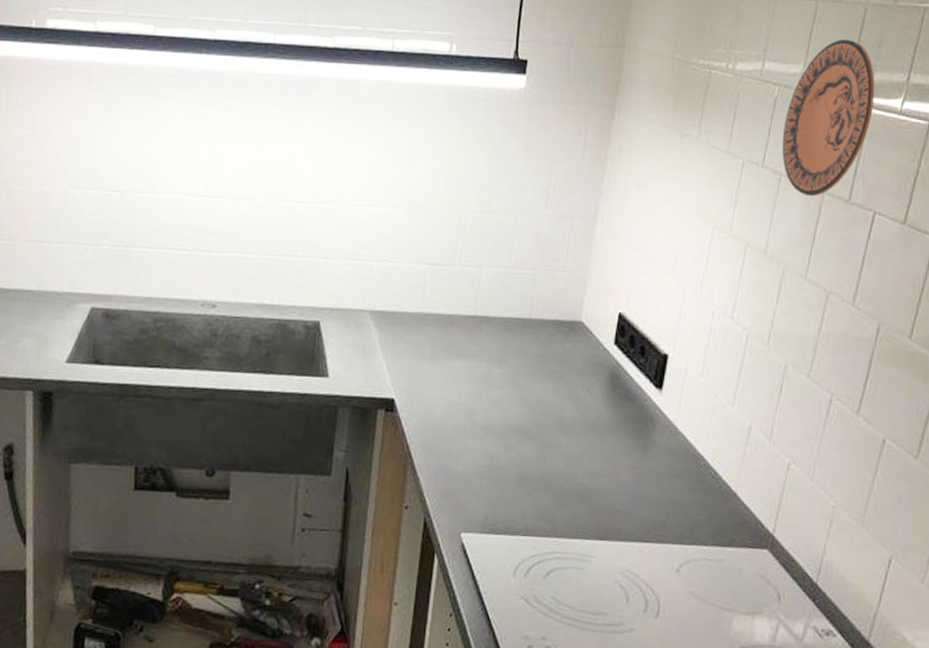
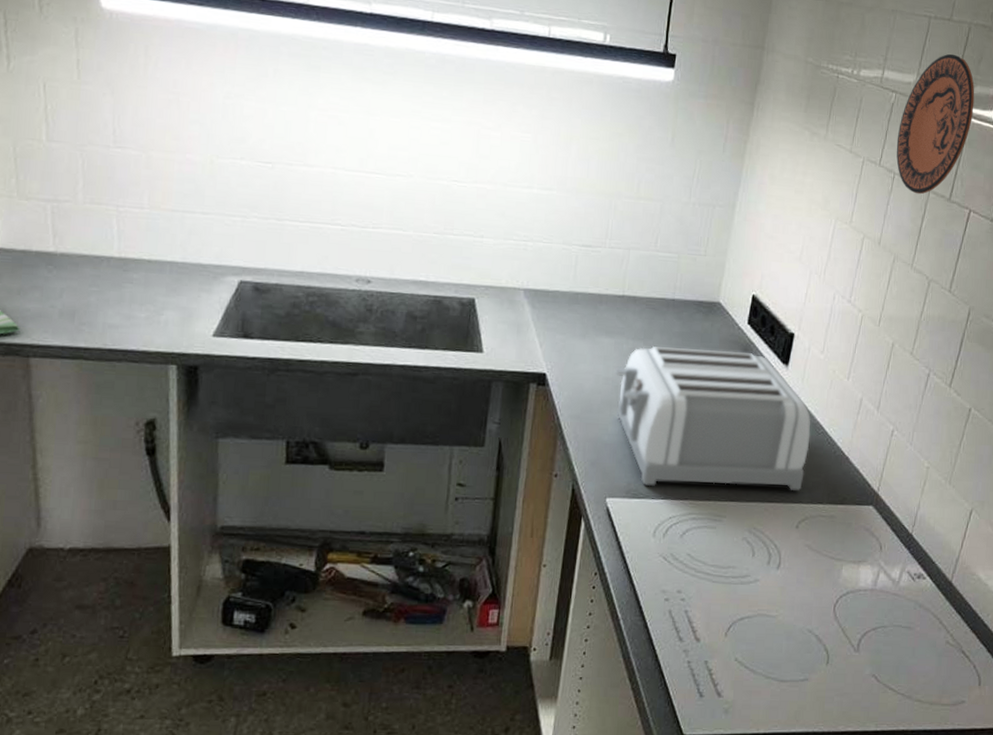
toaster: none [468,370,691,530] -> present [615,346,811,491]

